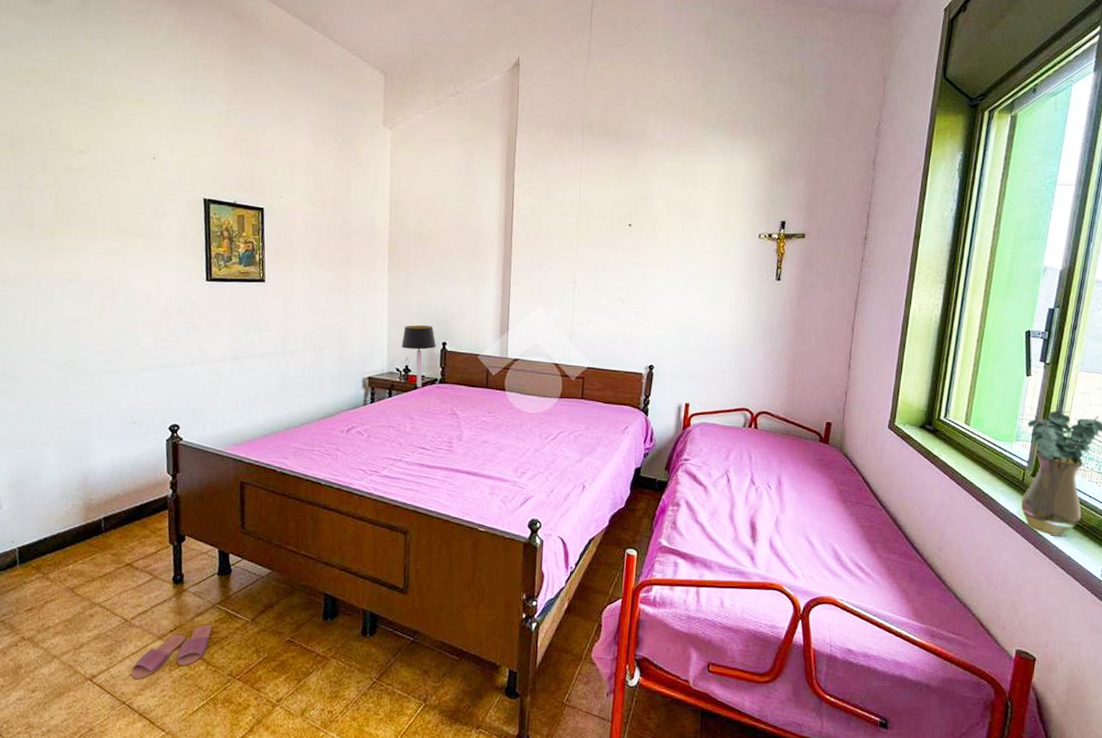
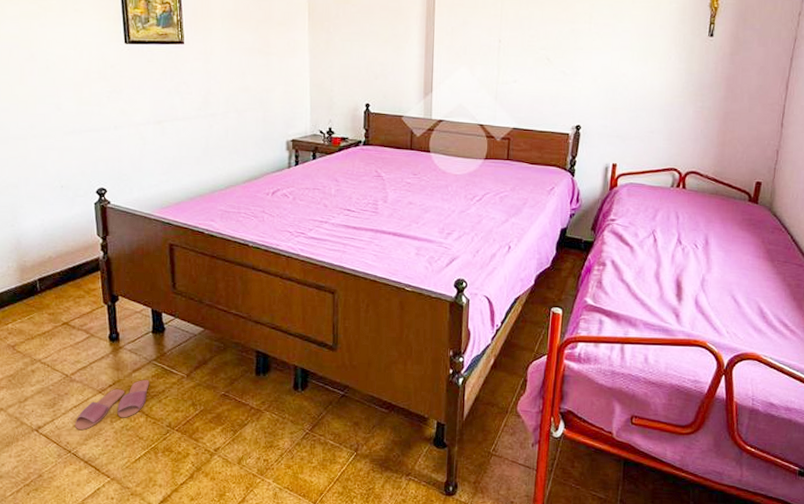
table lamp: present [401,325,437,388] -> none [324,86,360,150]

